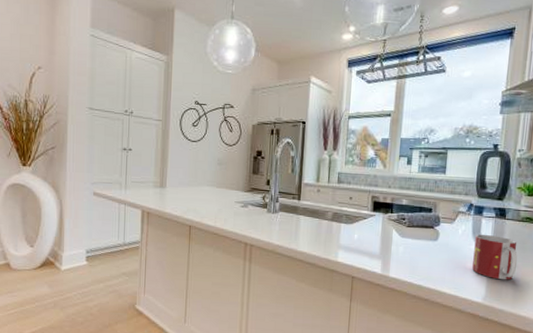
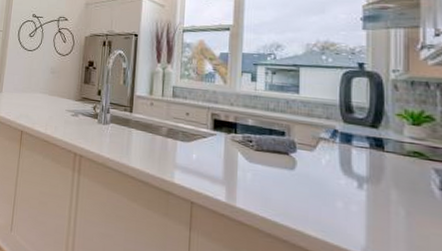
mug: present [472,234,518,280] -> none [344,166,408,230]

